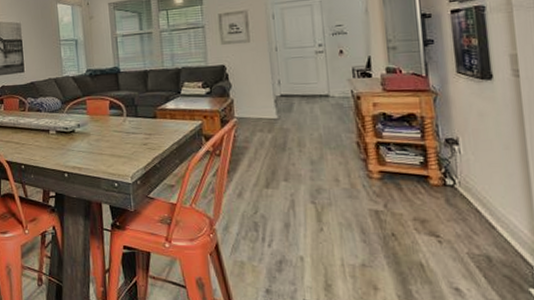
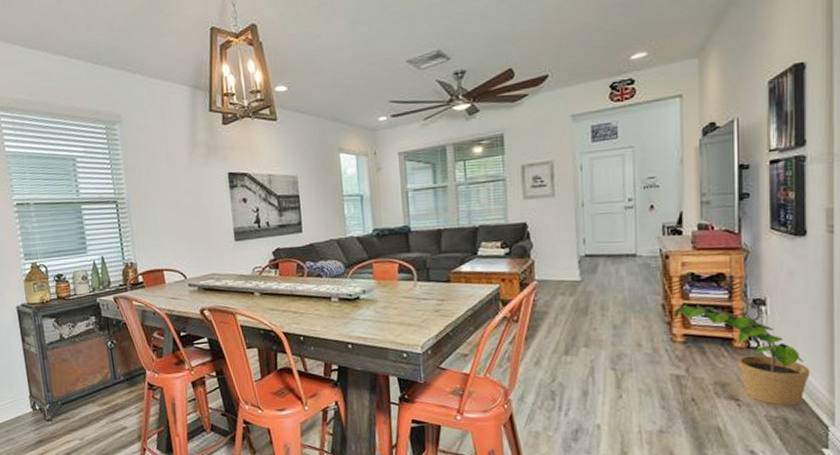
potted plant: none [369,142,510,244] -> present [674,304,810,406]

